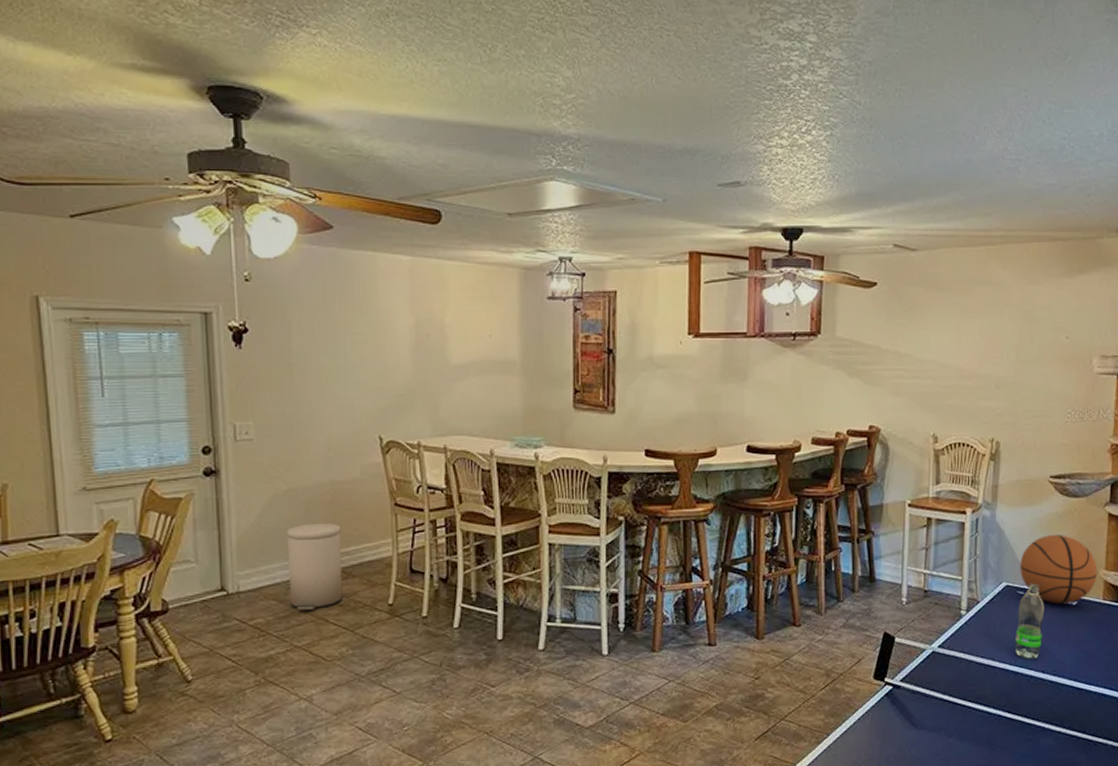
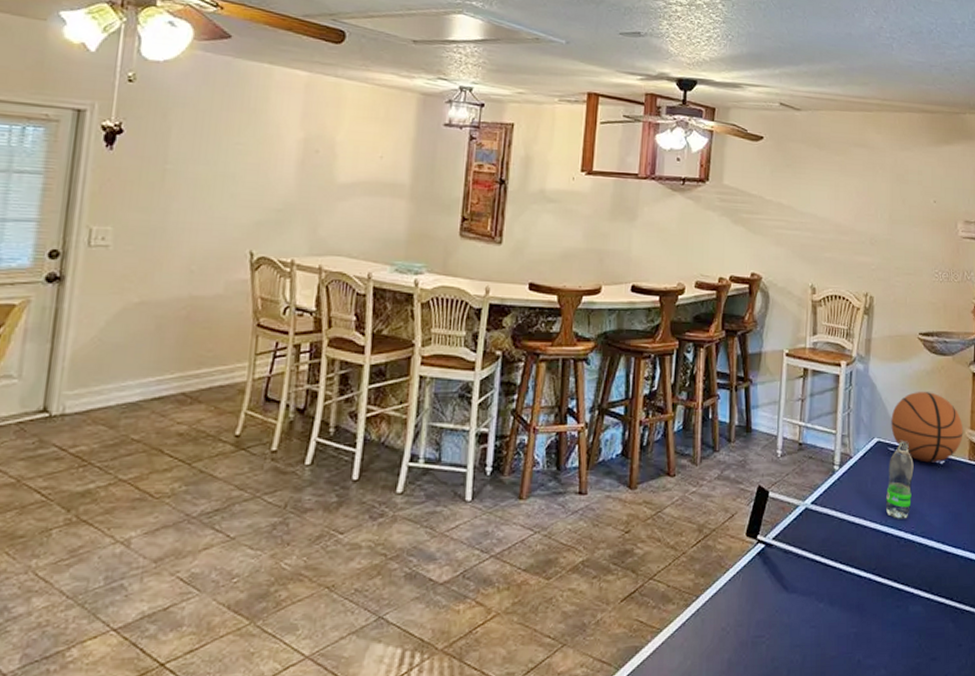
pedal bin: present [287,522,343,610] -> none [121,340,193,438]

